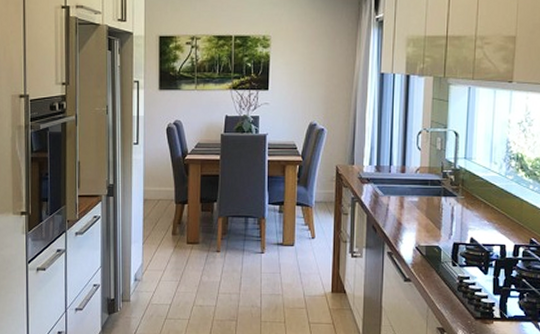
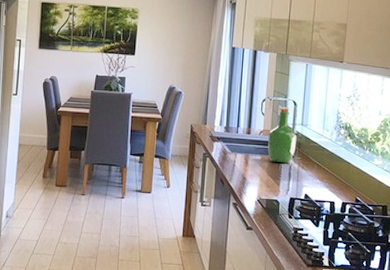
wine bottle: none [426,139,460,203] -> present [268,107,297,163]

